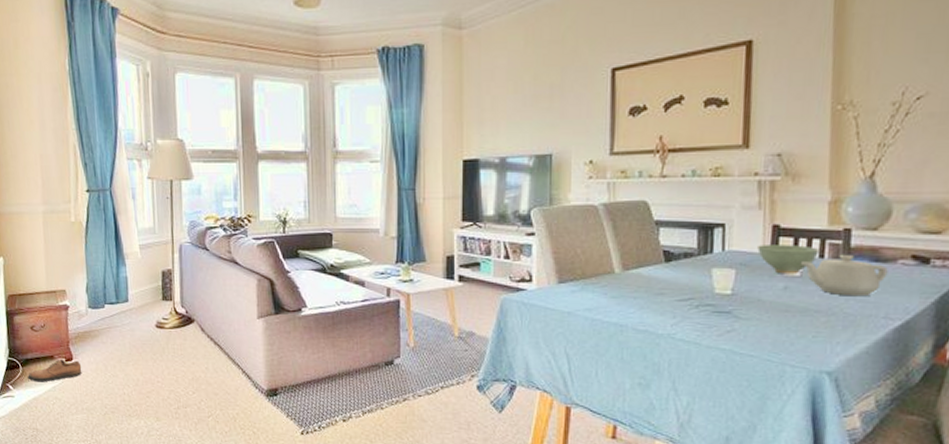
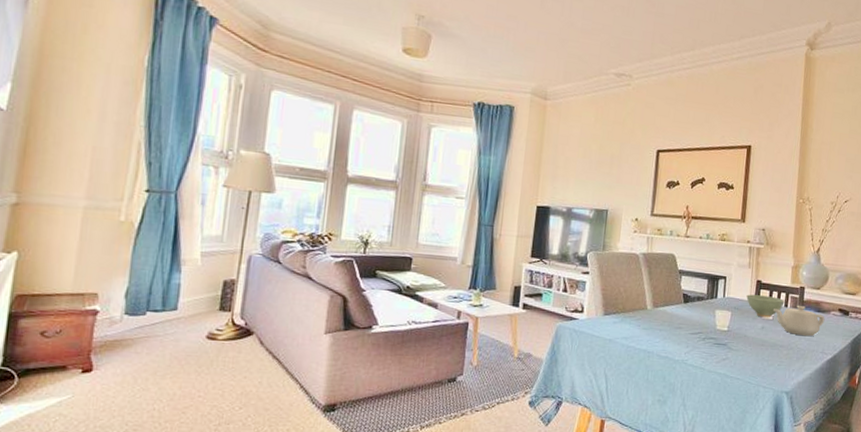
shoe: present [28,359,82,382] -> none [24,369,103,396]

